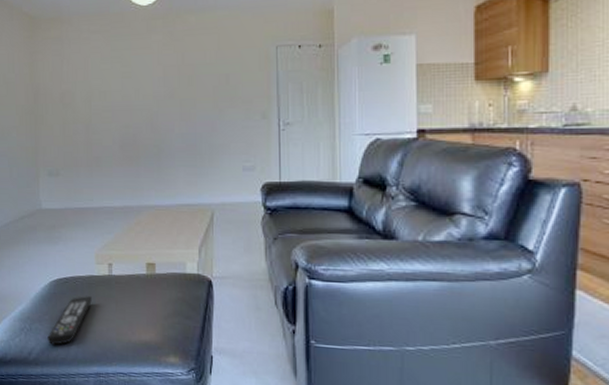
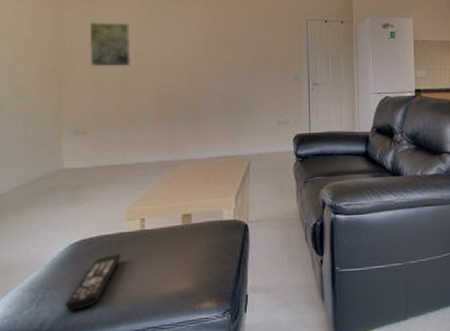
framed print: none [58,61,96,108] -> present [89,21,132,67]

